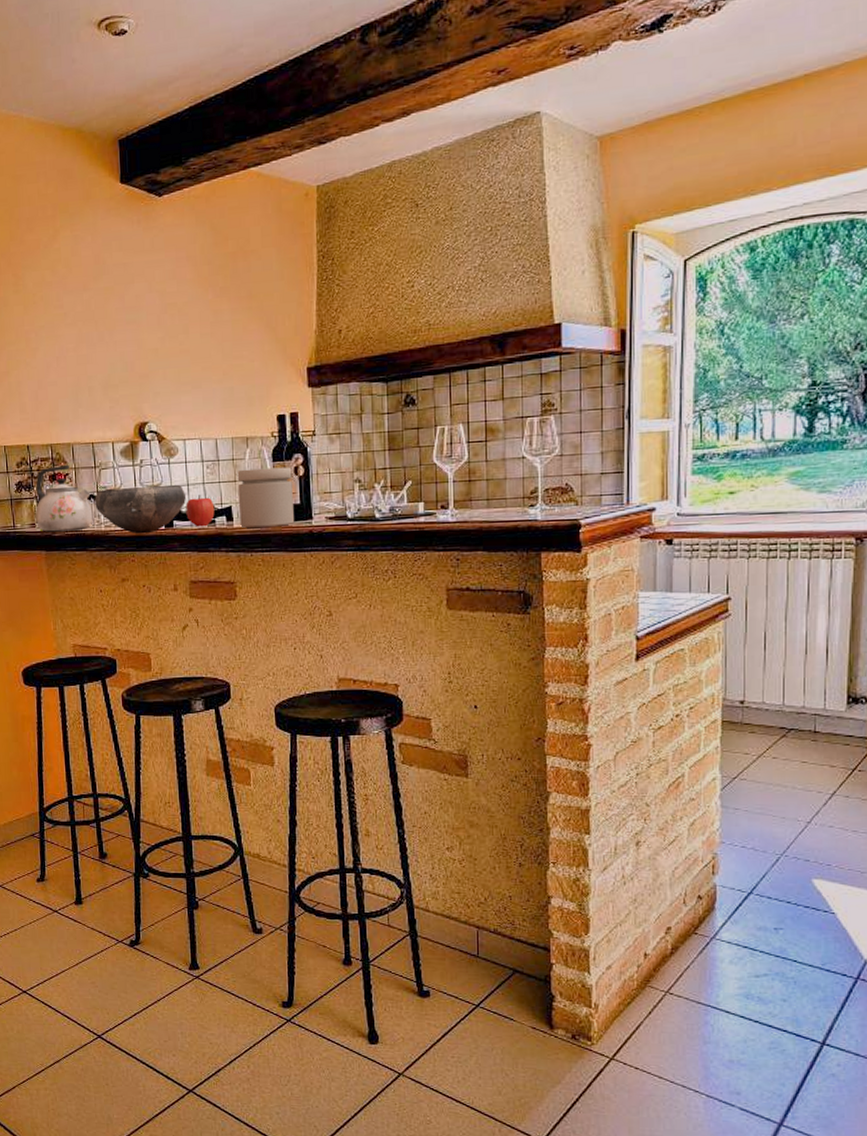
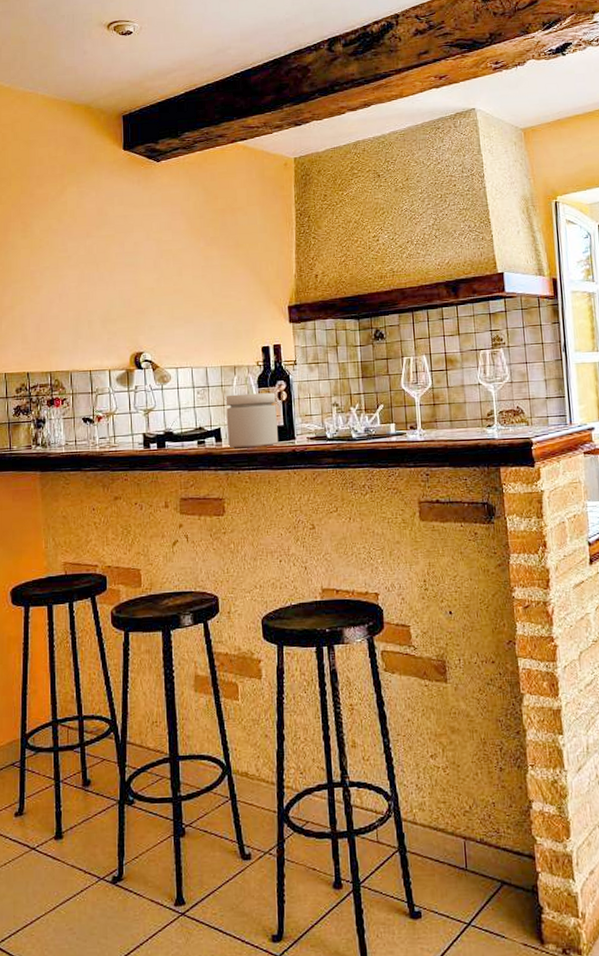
kettle: present [35,465,93,533] -> none [32,391,88,455]
bowl: present [95,484,186,534] -> none [90,408,177,455]
fruit: present [186,495,215,527] -> none [177,418,205,448]

